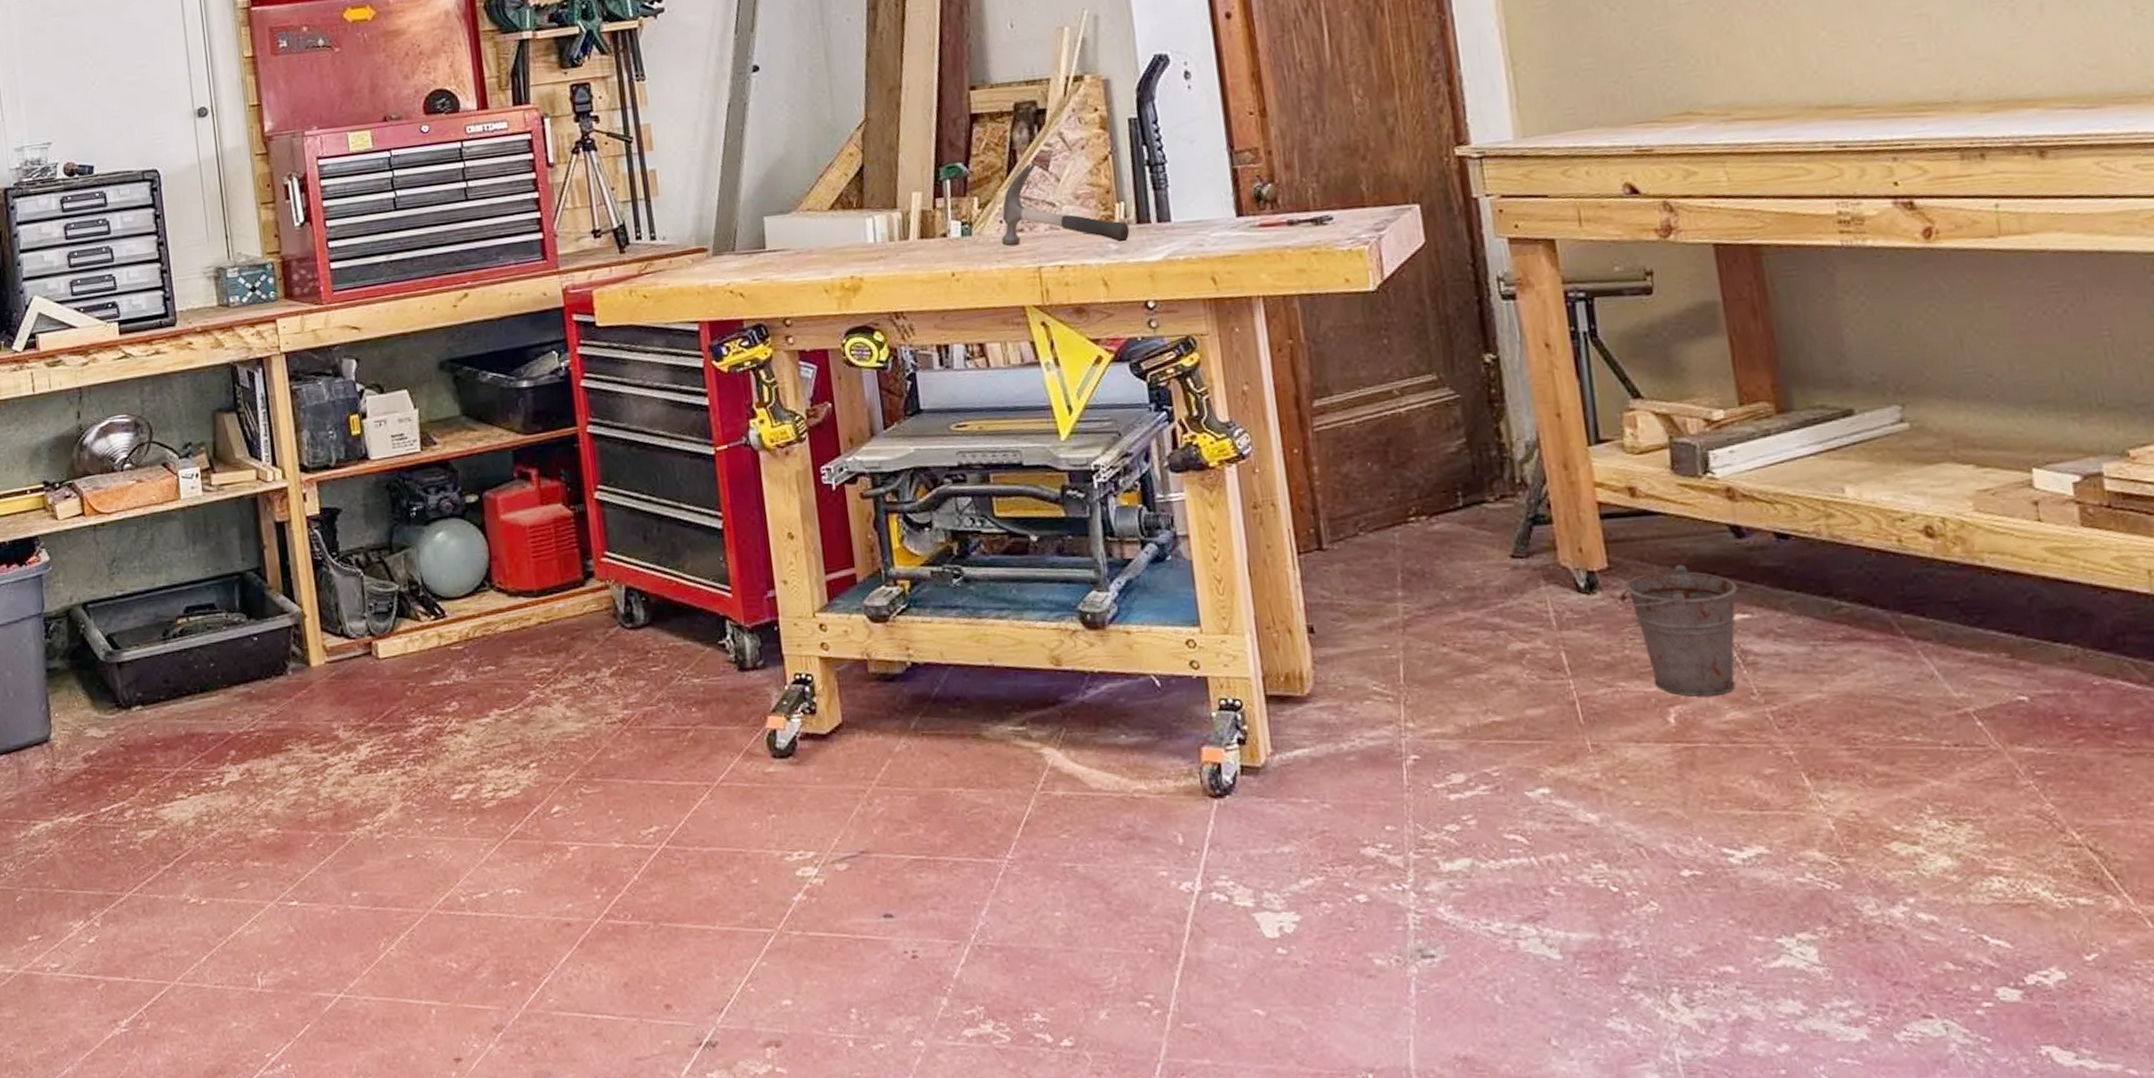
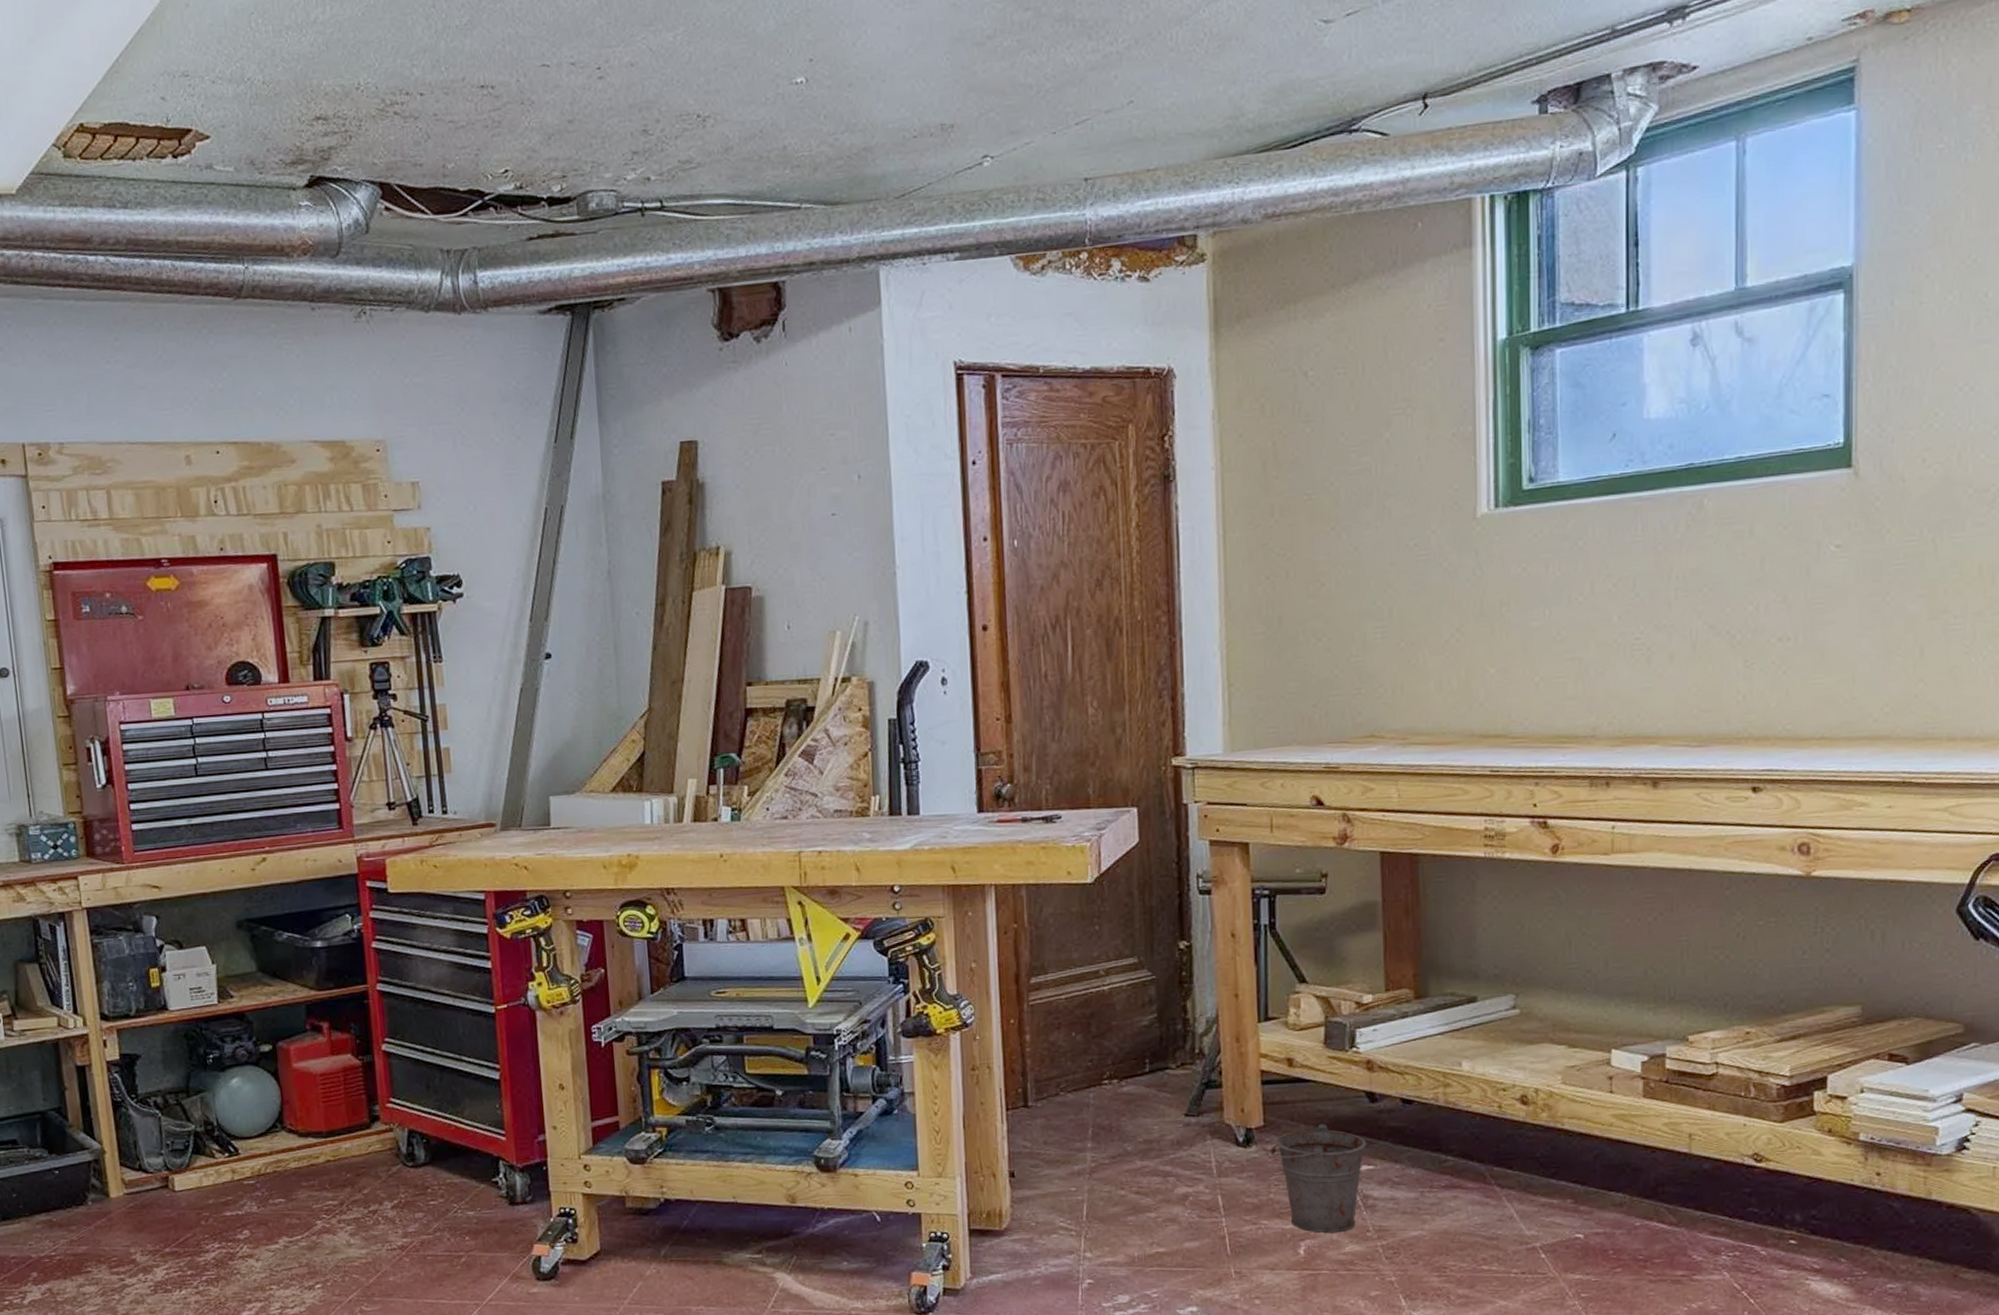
claw hammer: present [1001,163,1130,247] -> none [767,756,883,833]

